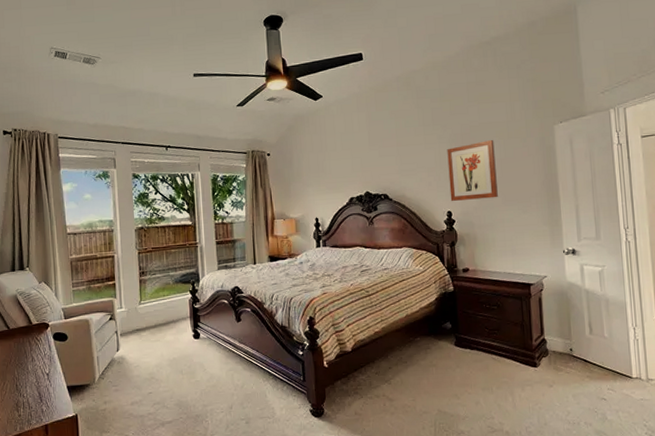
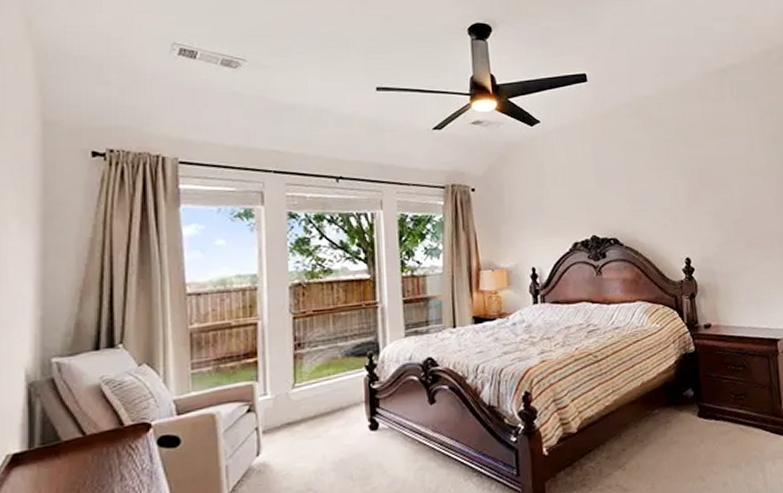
wall art: present [447,140,498,201] -> none [683,177,740,246]

